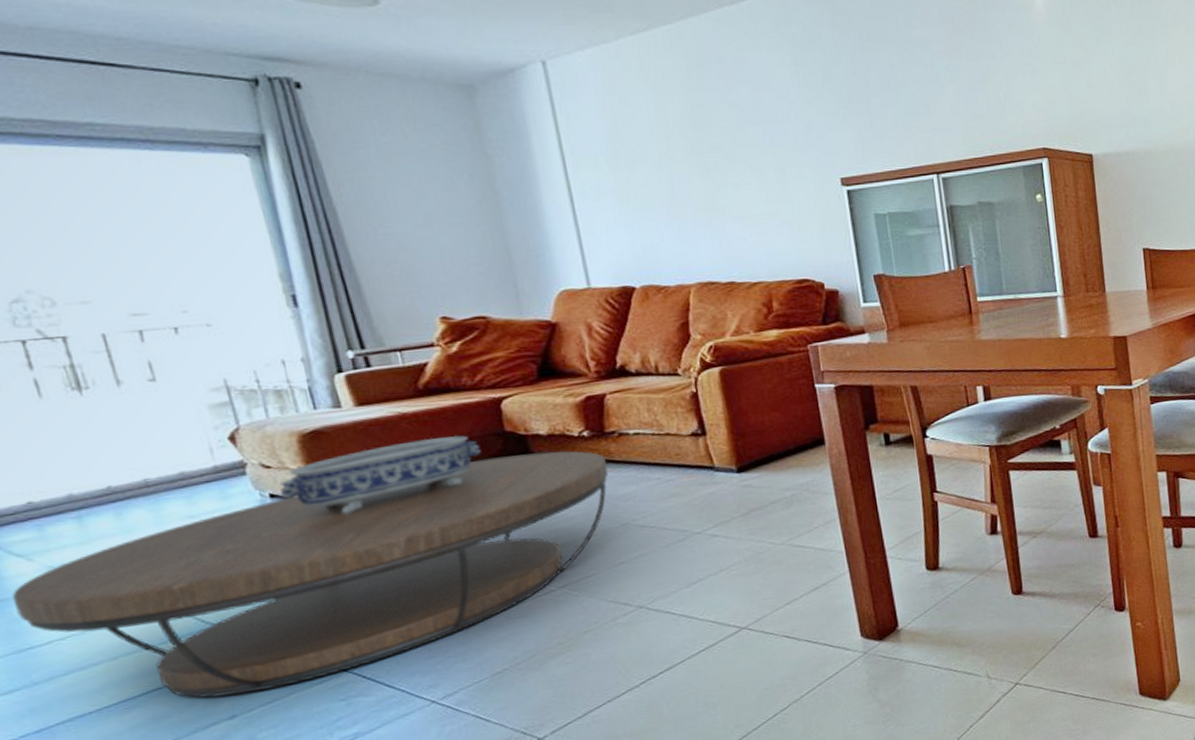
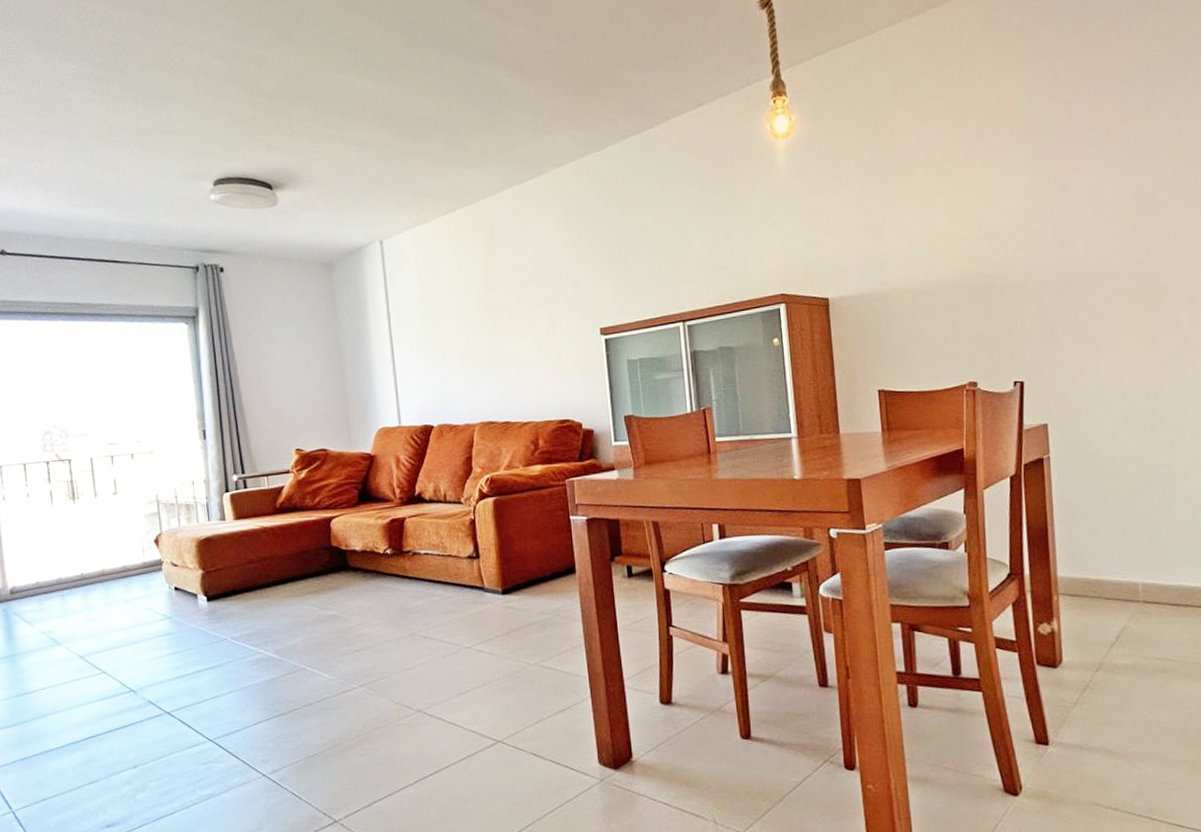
coffee table: present [11,451,609,698] -> none [20,565,403,749]
decorative bowl: present [279,435,481,515] -> none [181,547,314,608]

